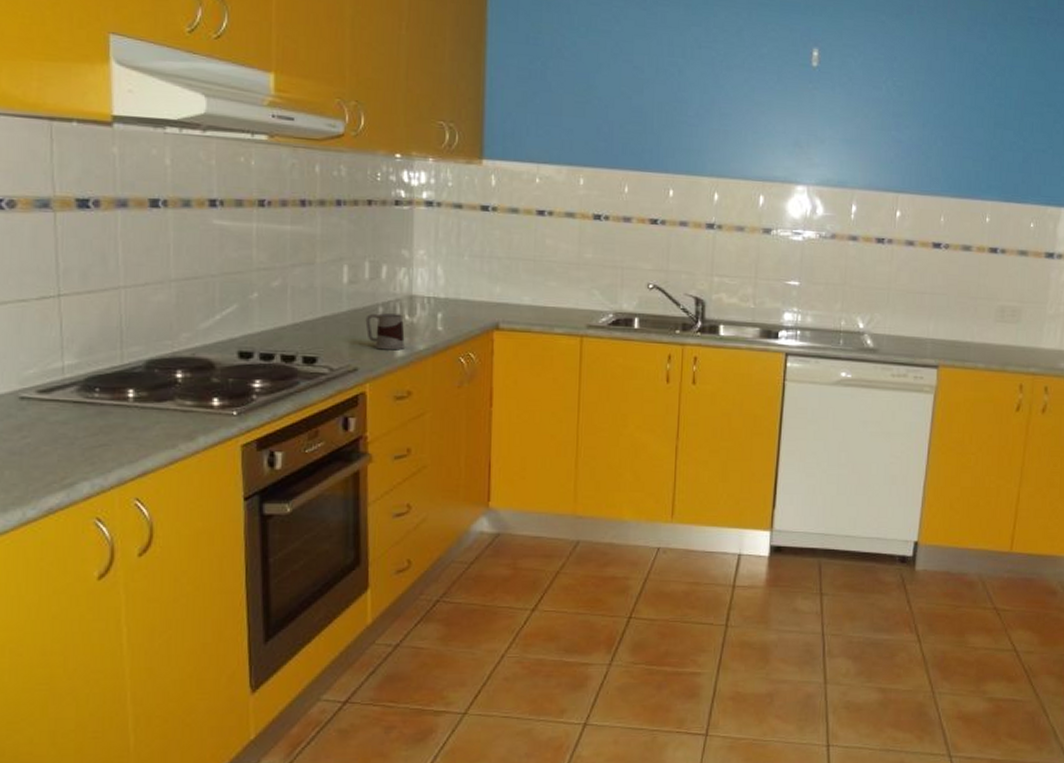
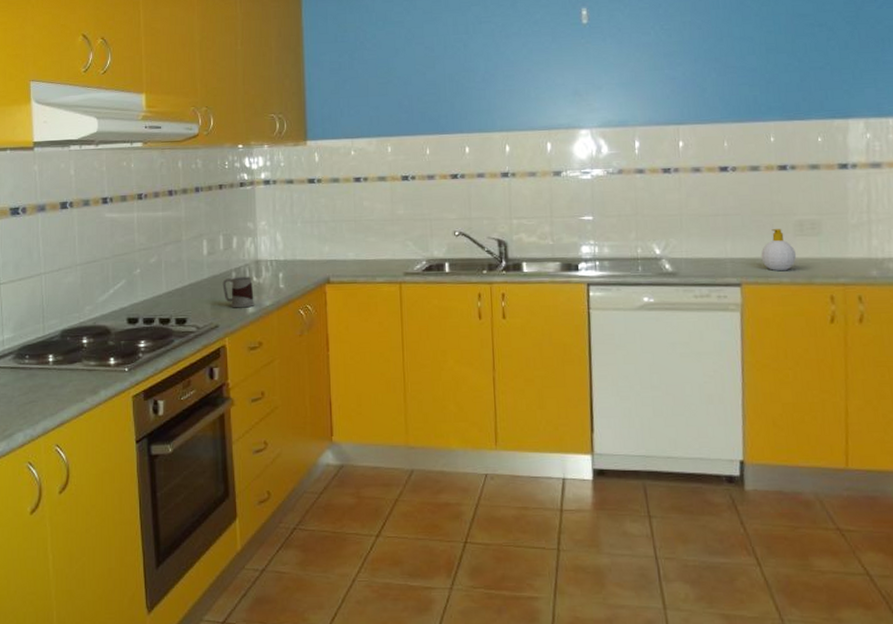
soap bottle: none [961,313,995,355] -> present [761,229,797,271]

